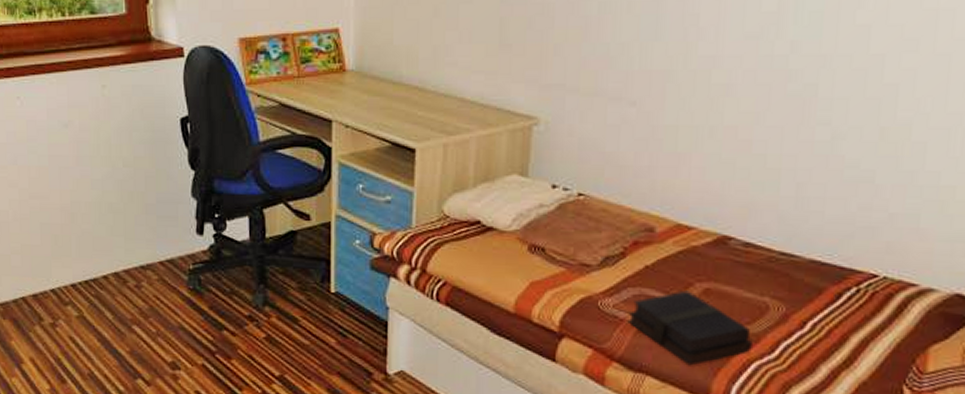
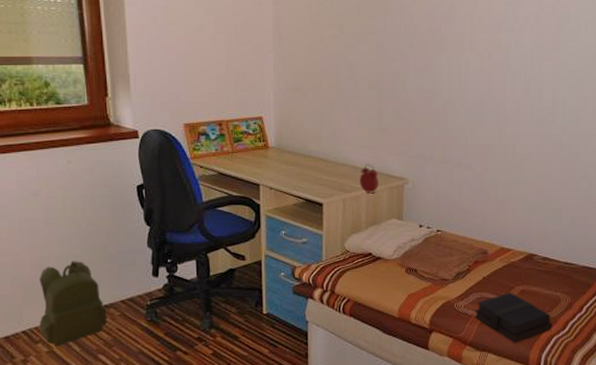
backpack: none [69,209,143,311] -> present [39,261,107,347]
alarm clock: none [468,95,495,138] -> present [359,164,378,194]

